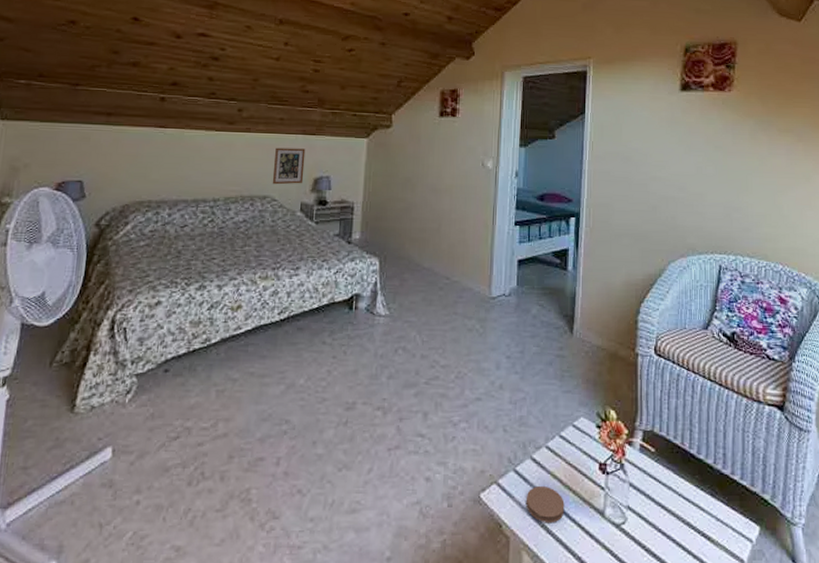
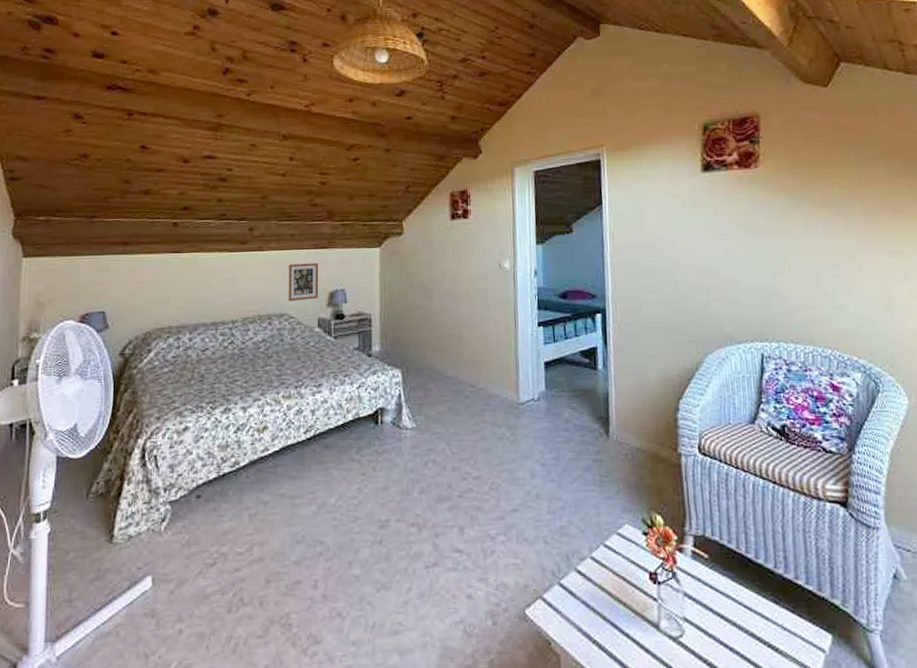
coaster: present [525,485,565,524] -> none [574,598,616,639]

